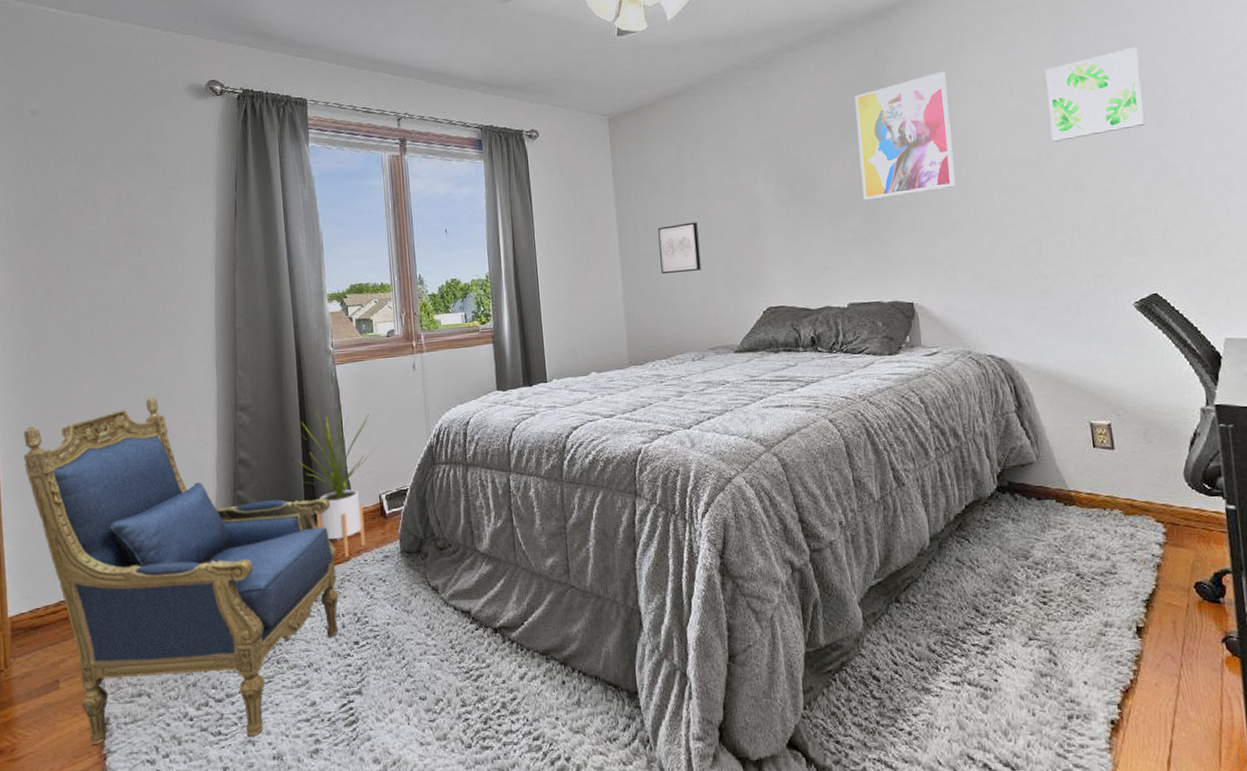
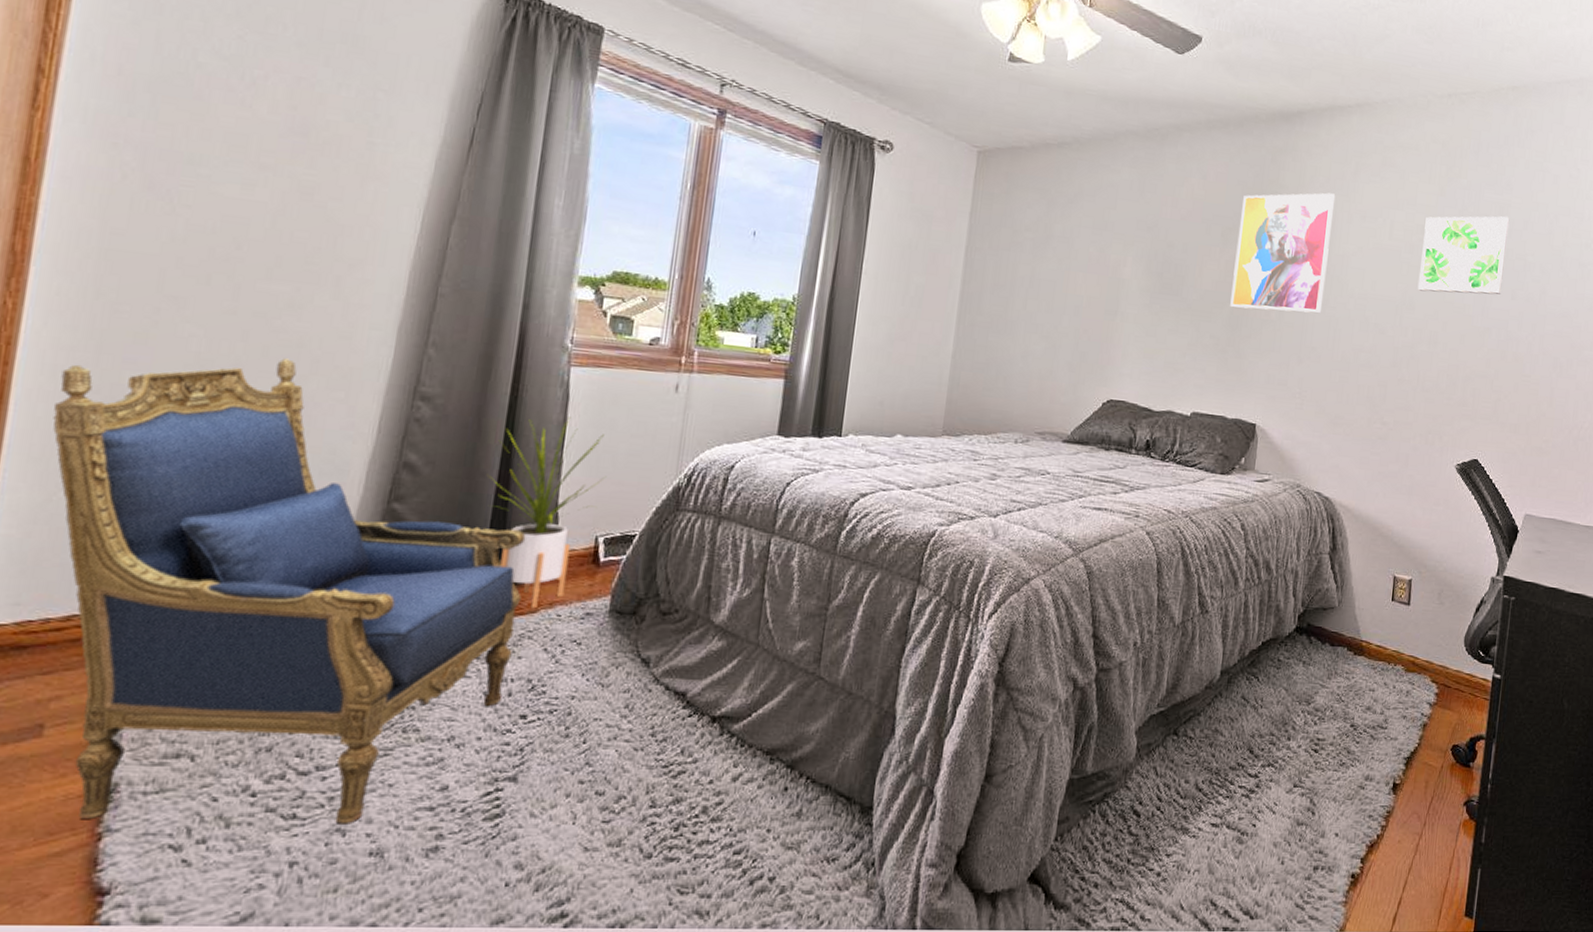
wall art: present [658,222,702,275] -> none [1001,287,1053,344]

